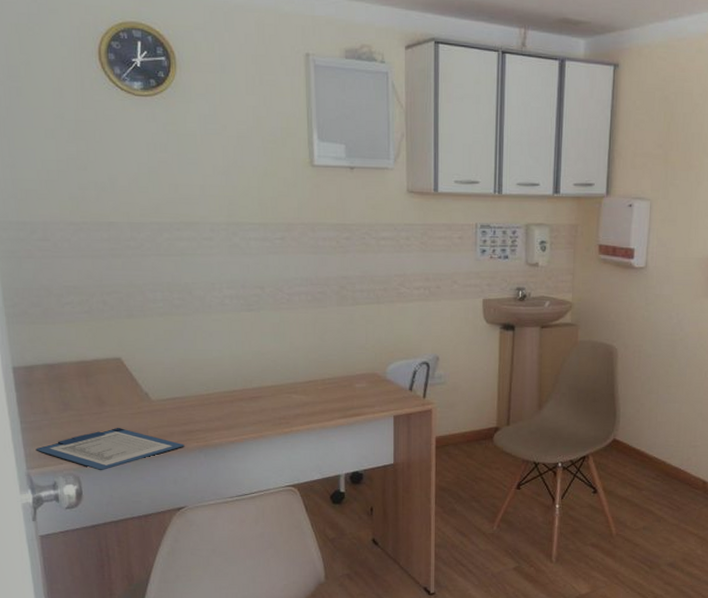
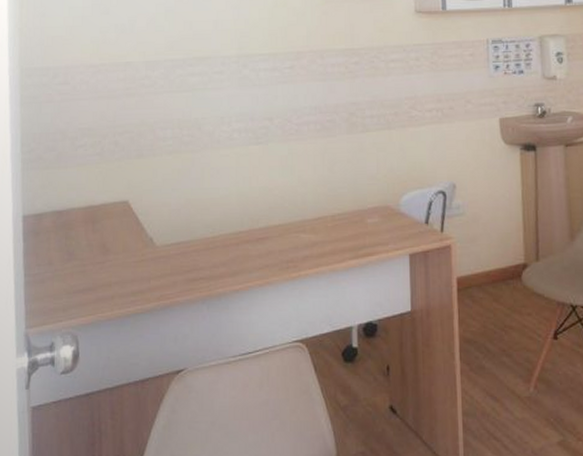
clipboard: present [35,428,185,471] -> none [36,278,187,329]

